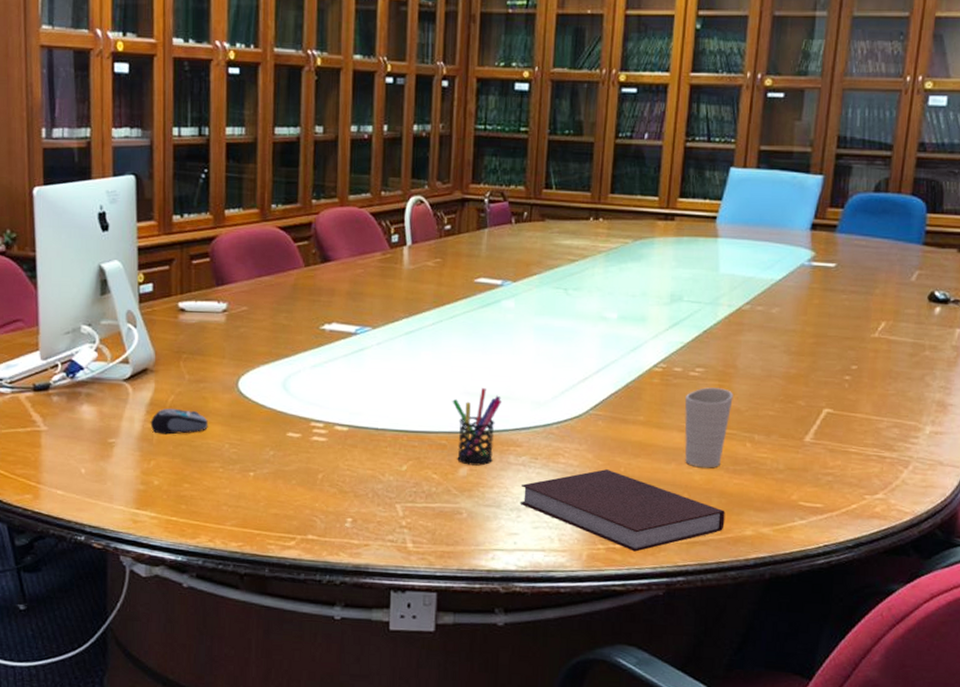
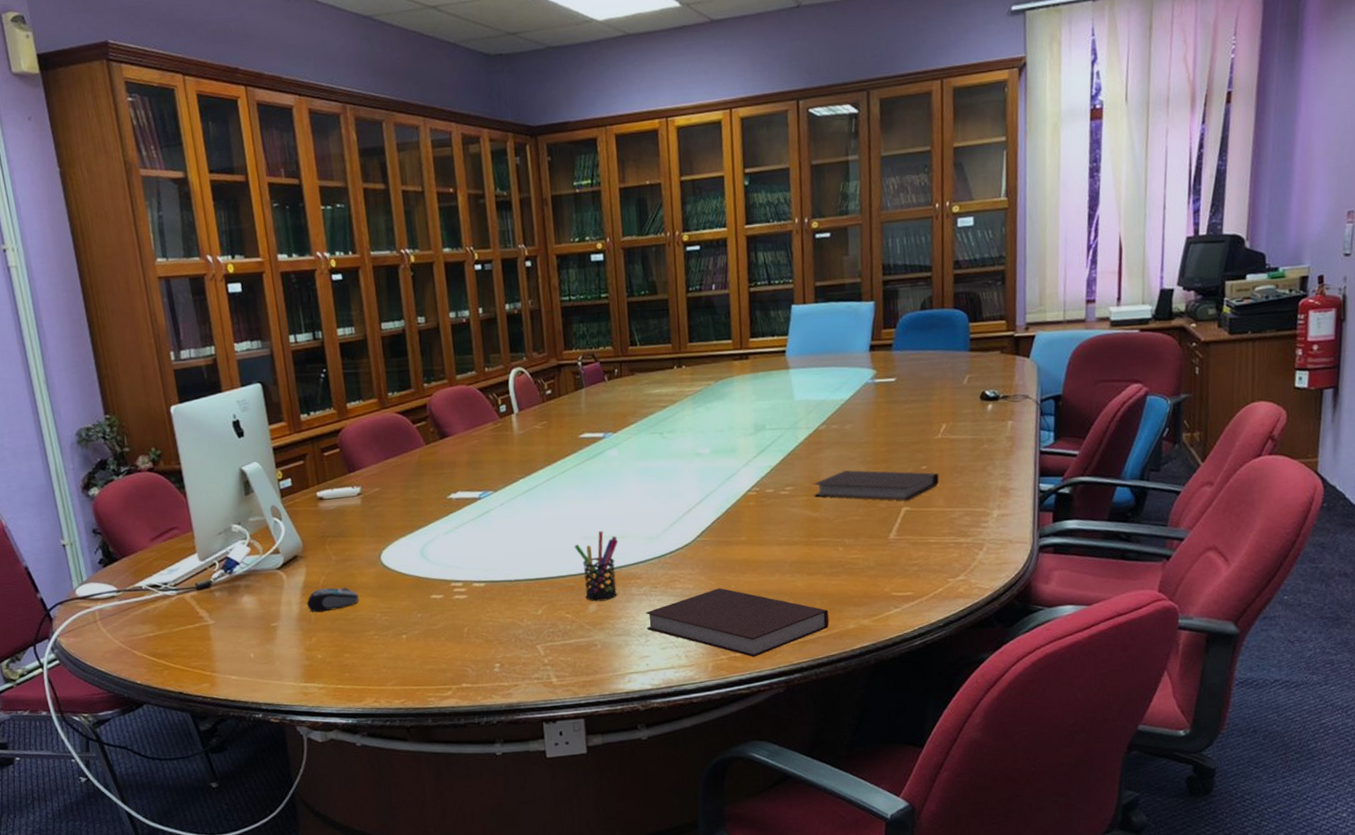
cup: present [684,387,733,468] -> none [779,502,822,575]
notebook: none [726,359,870,402] -> present [813,470,940,501]

